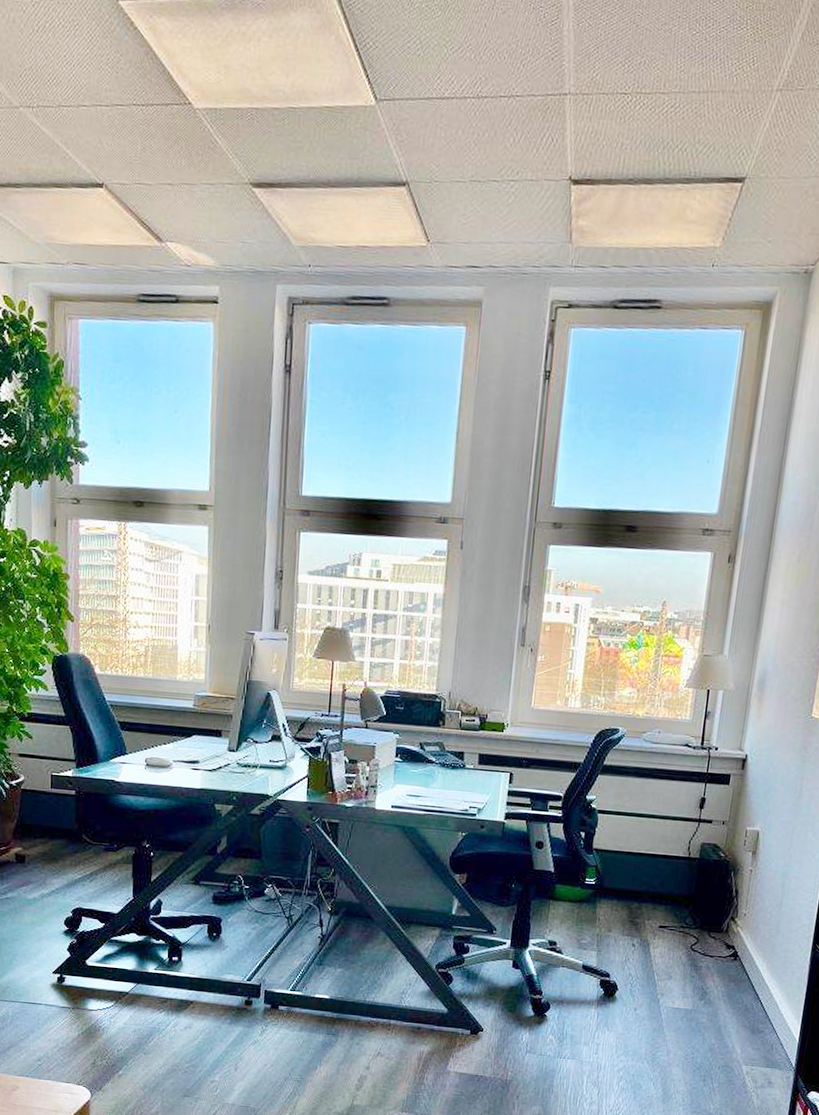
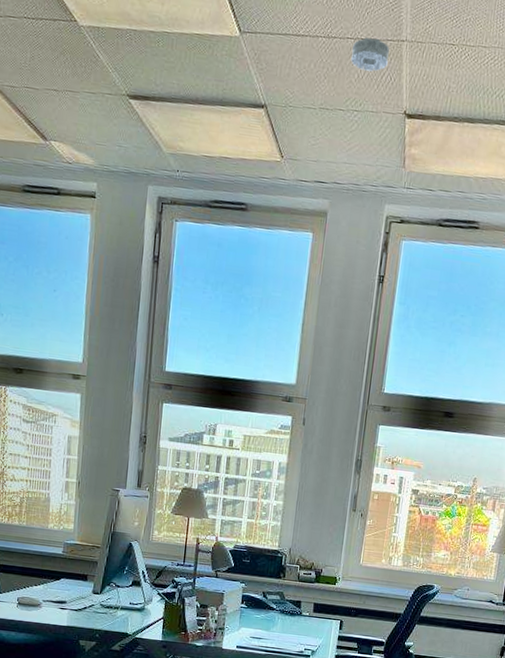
smoke detector: none [505,94,550,133] -> present [351,37,390,72]

